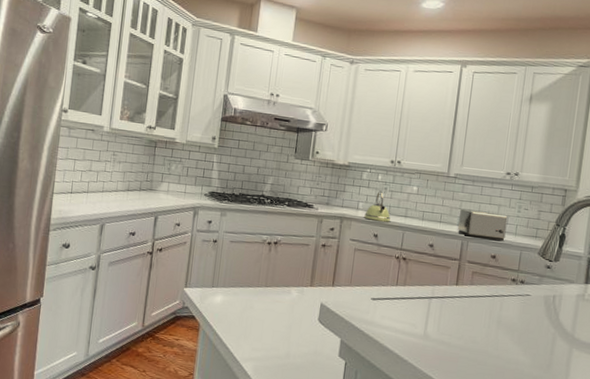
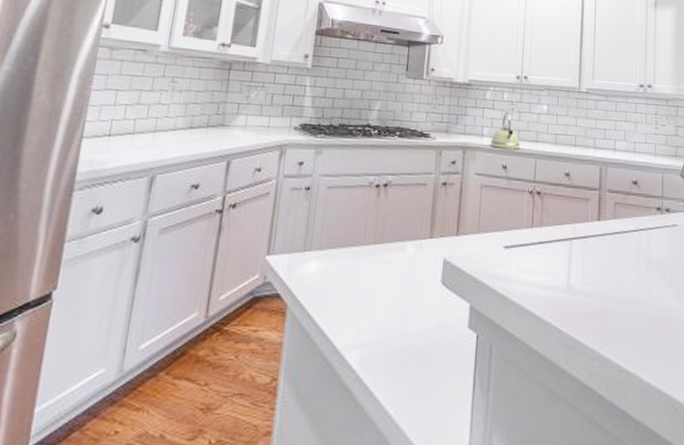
toaster: present [458,208,508,242] -> none [595,128,645,164]

